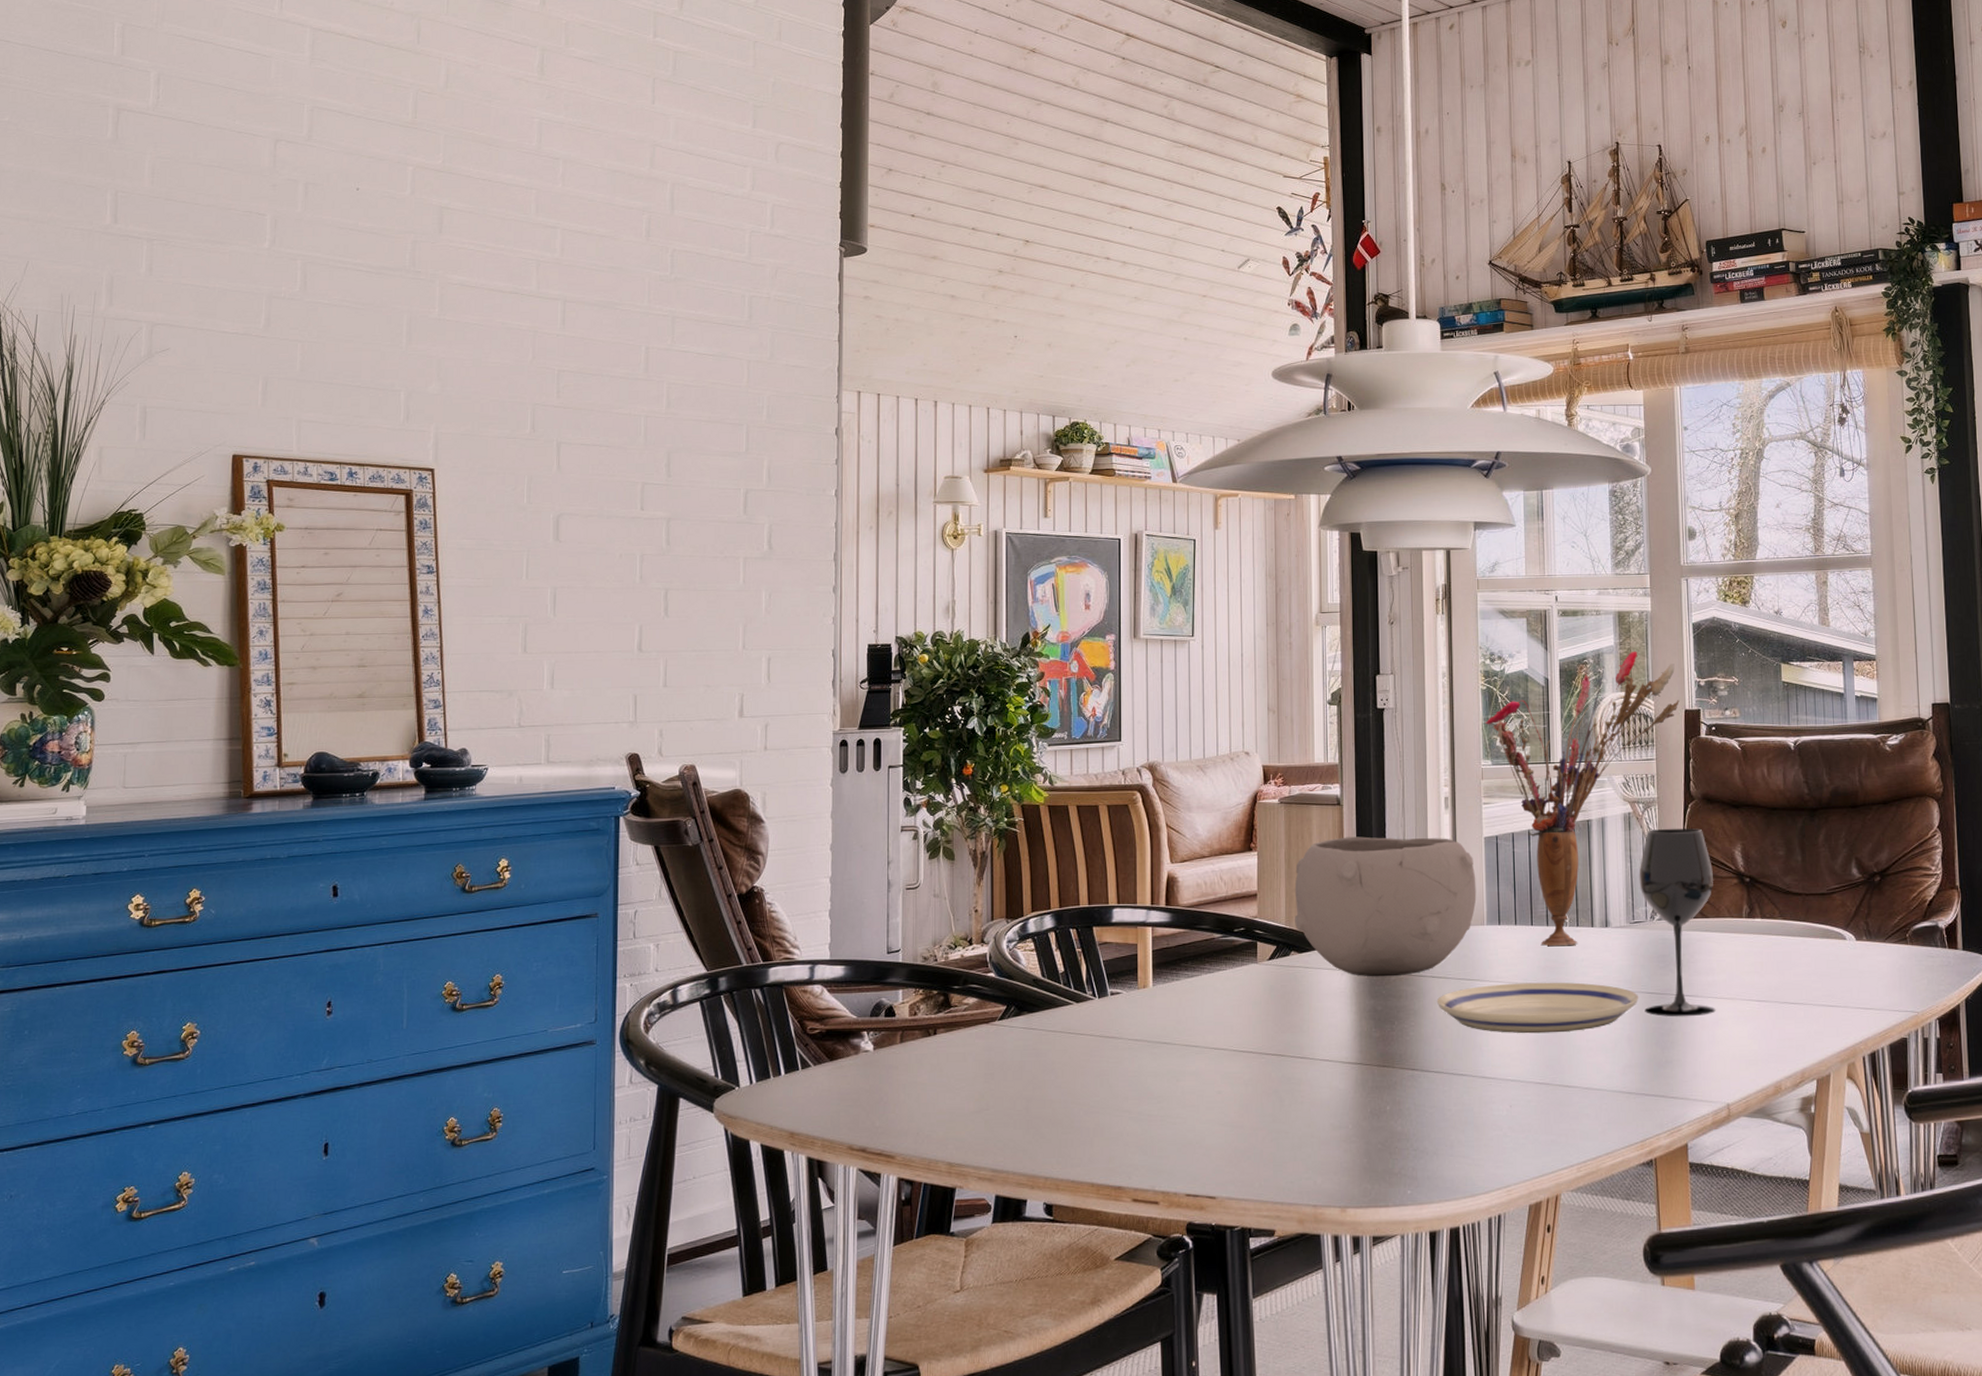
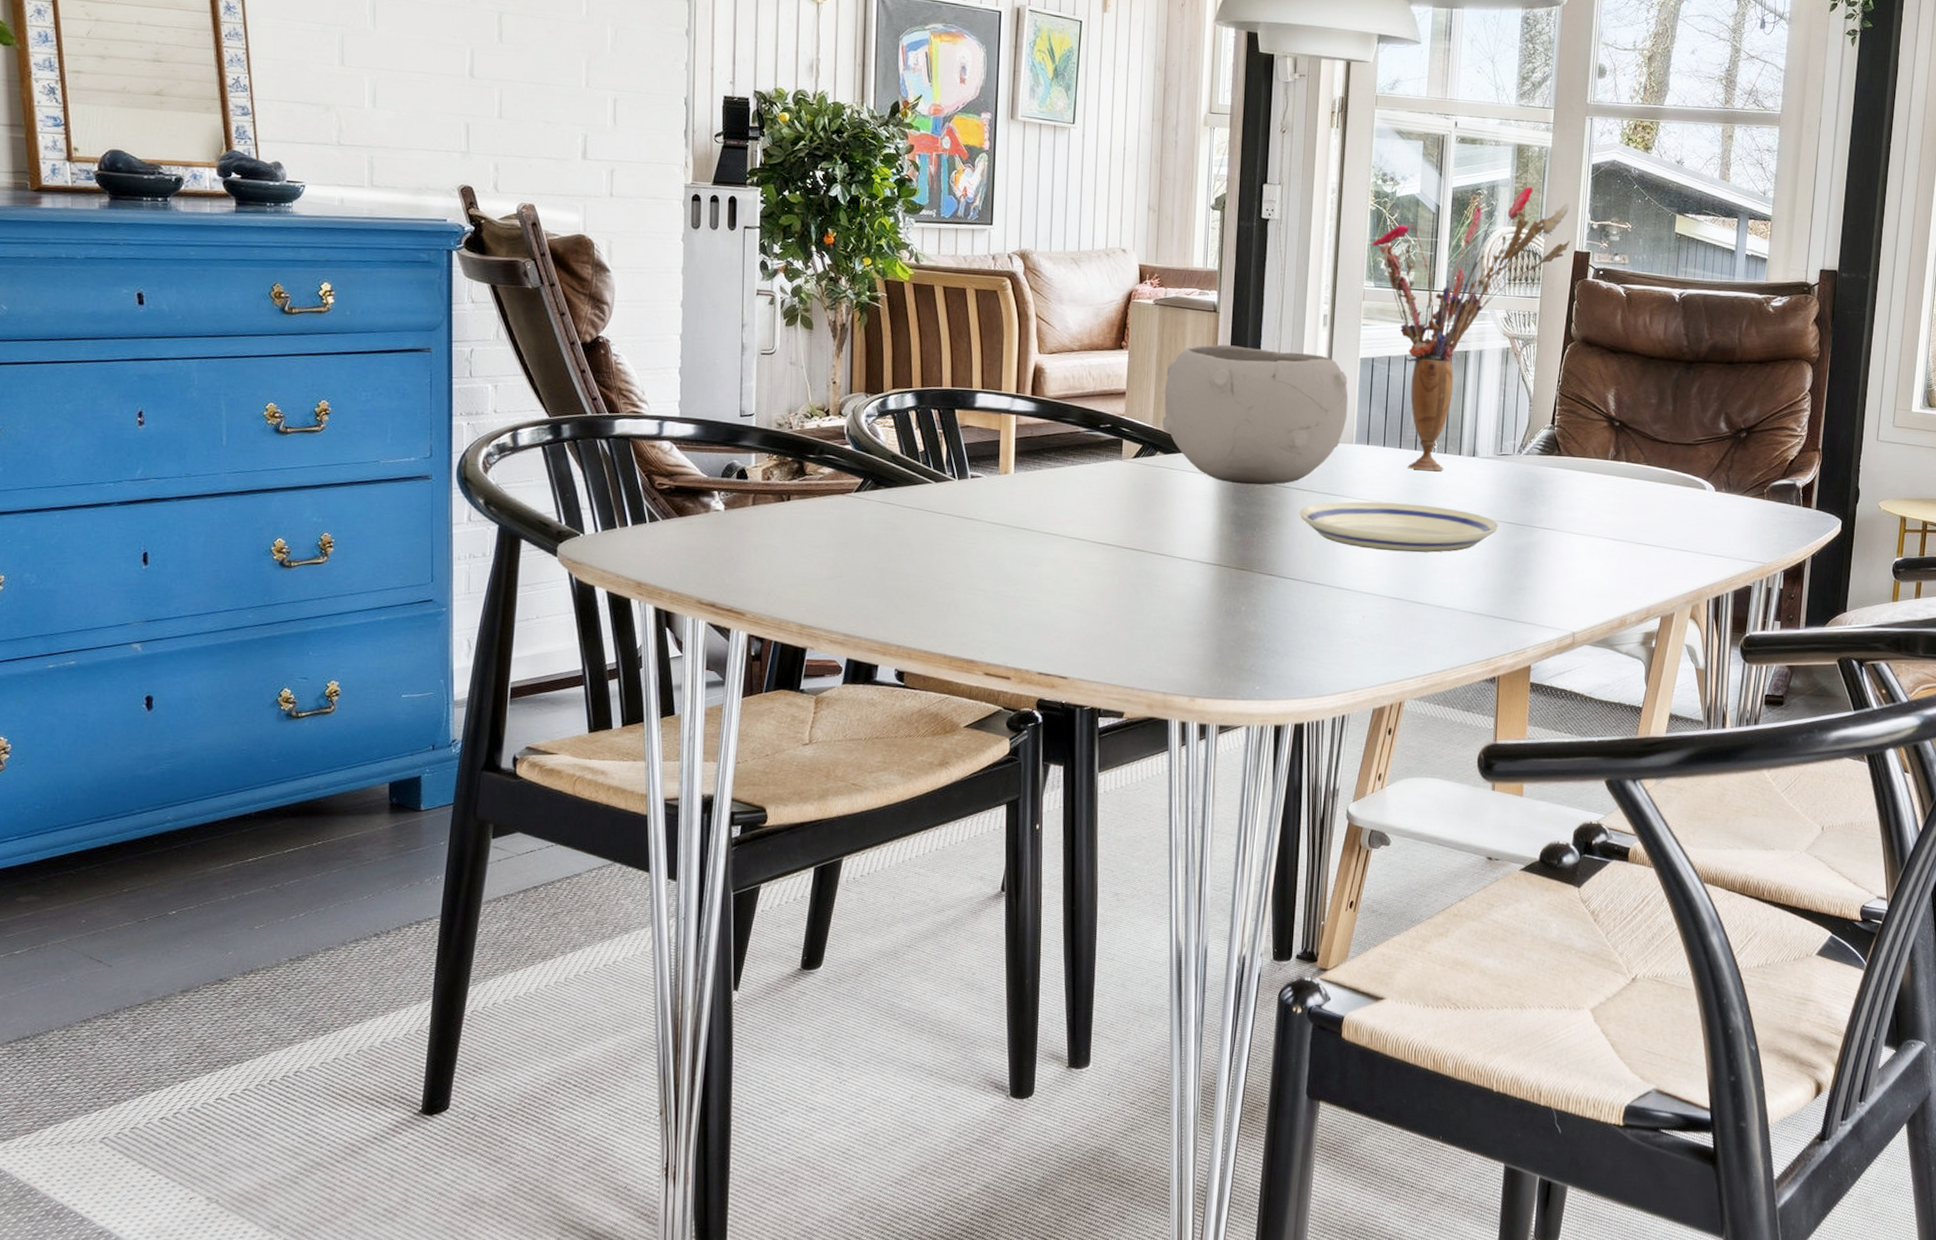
wineglass: present [1639,828,1717,1017] -> none [1503,366,1585,549]

